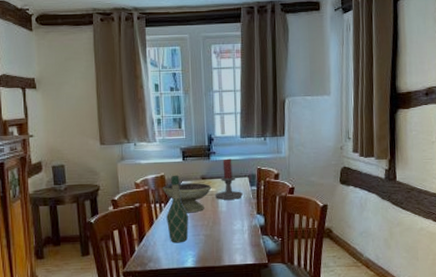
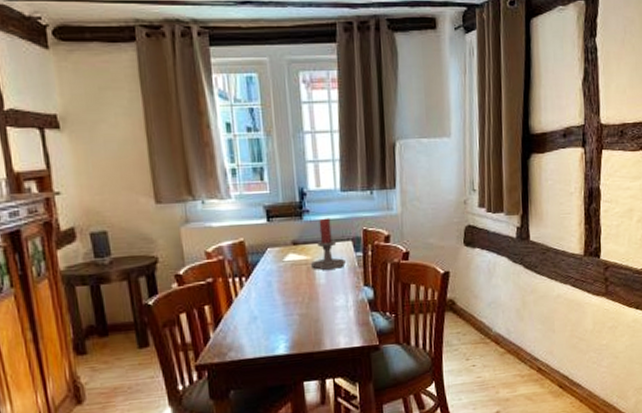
decorative bowl: present [162,183,212,213] -> none [242,249,306,288]
wine bottle: present [167,175,188,243] -> none [249,240,278,326]

